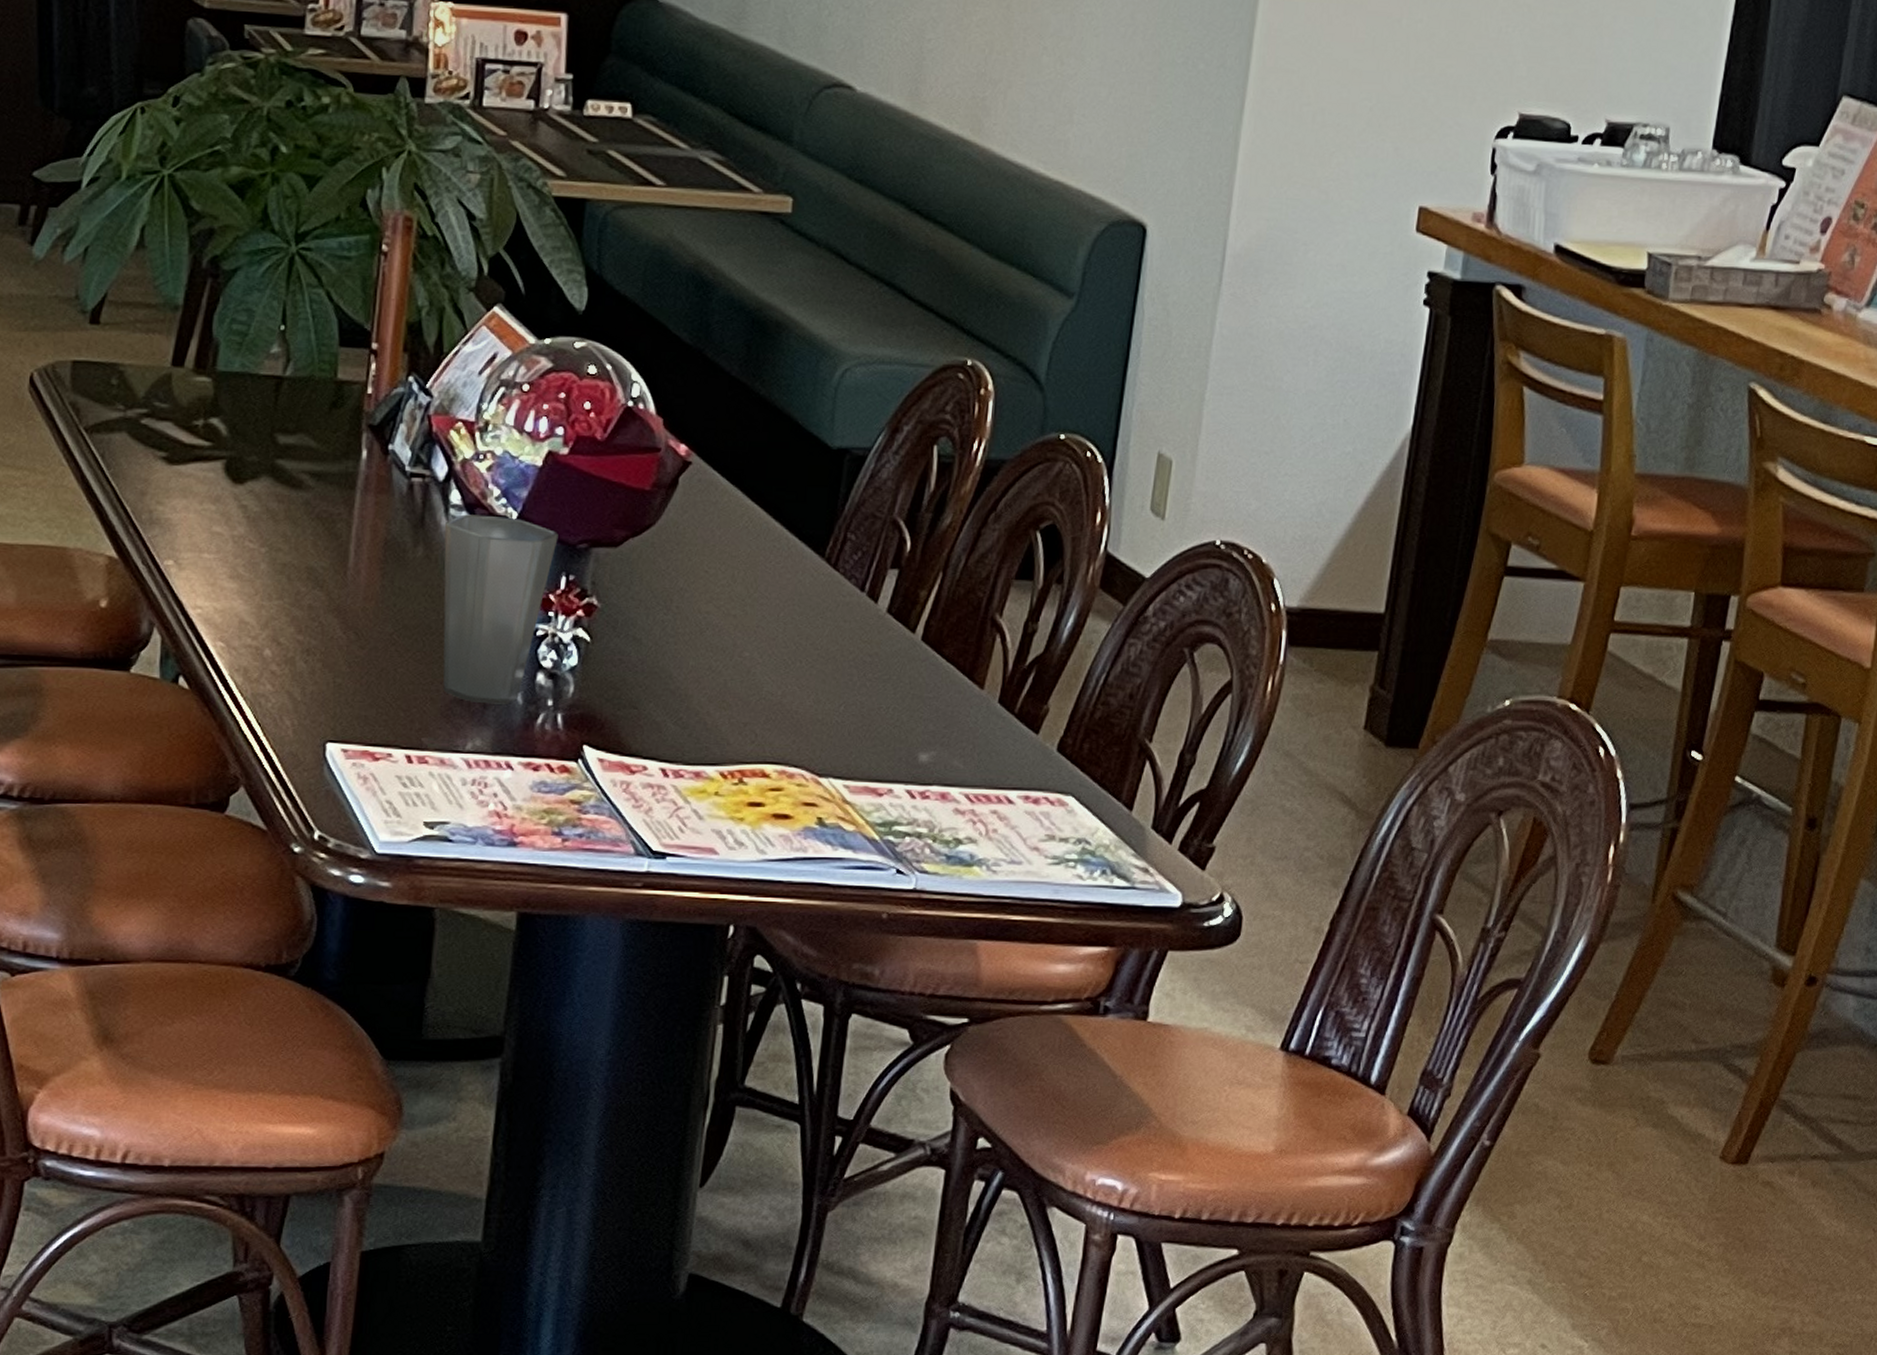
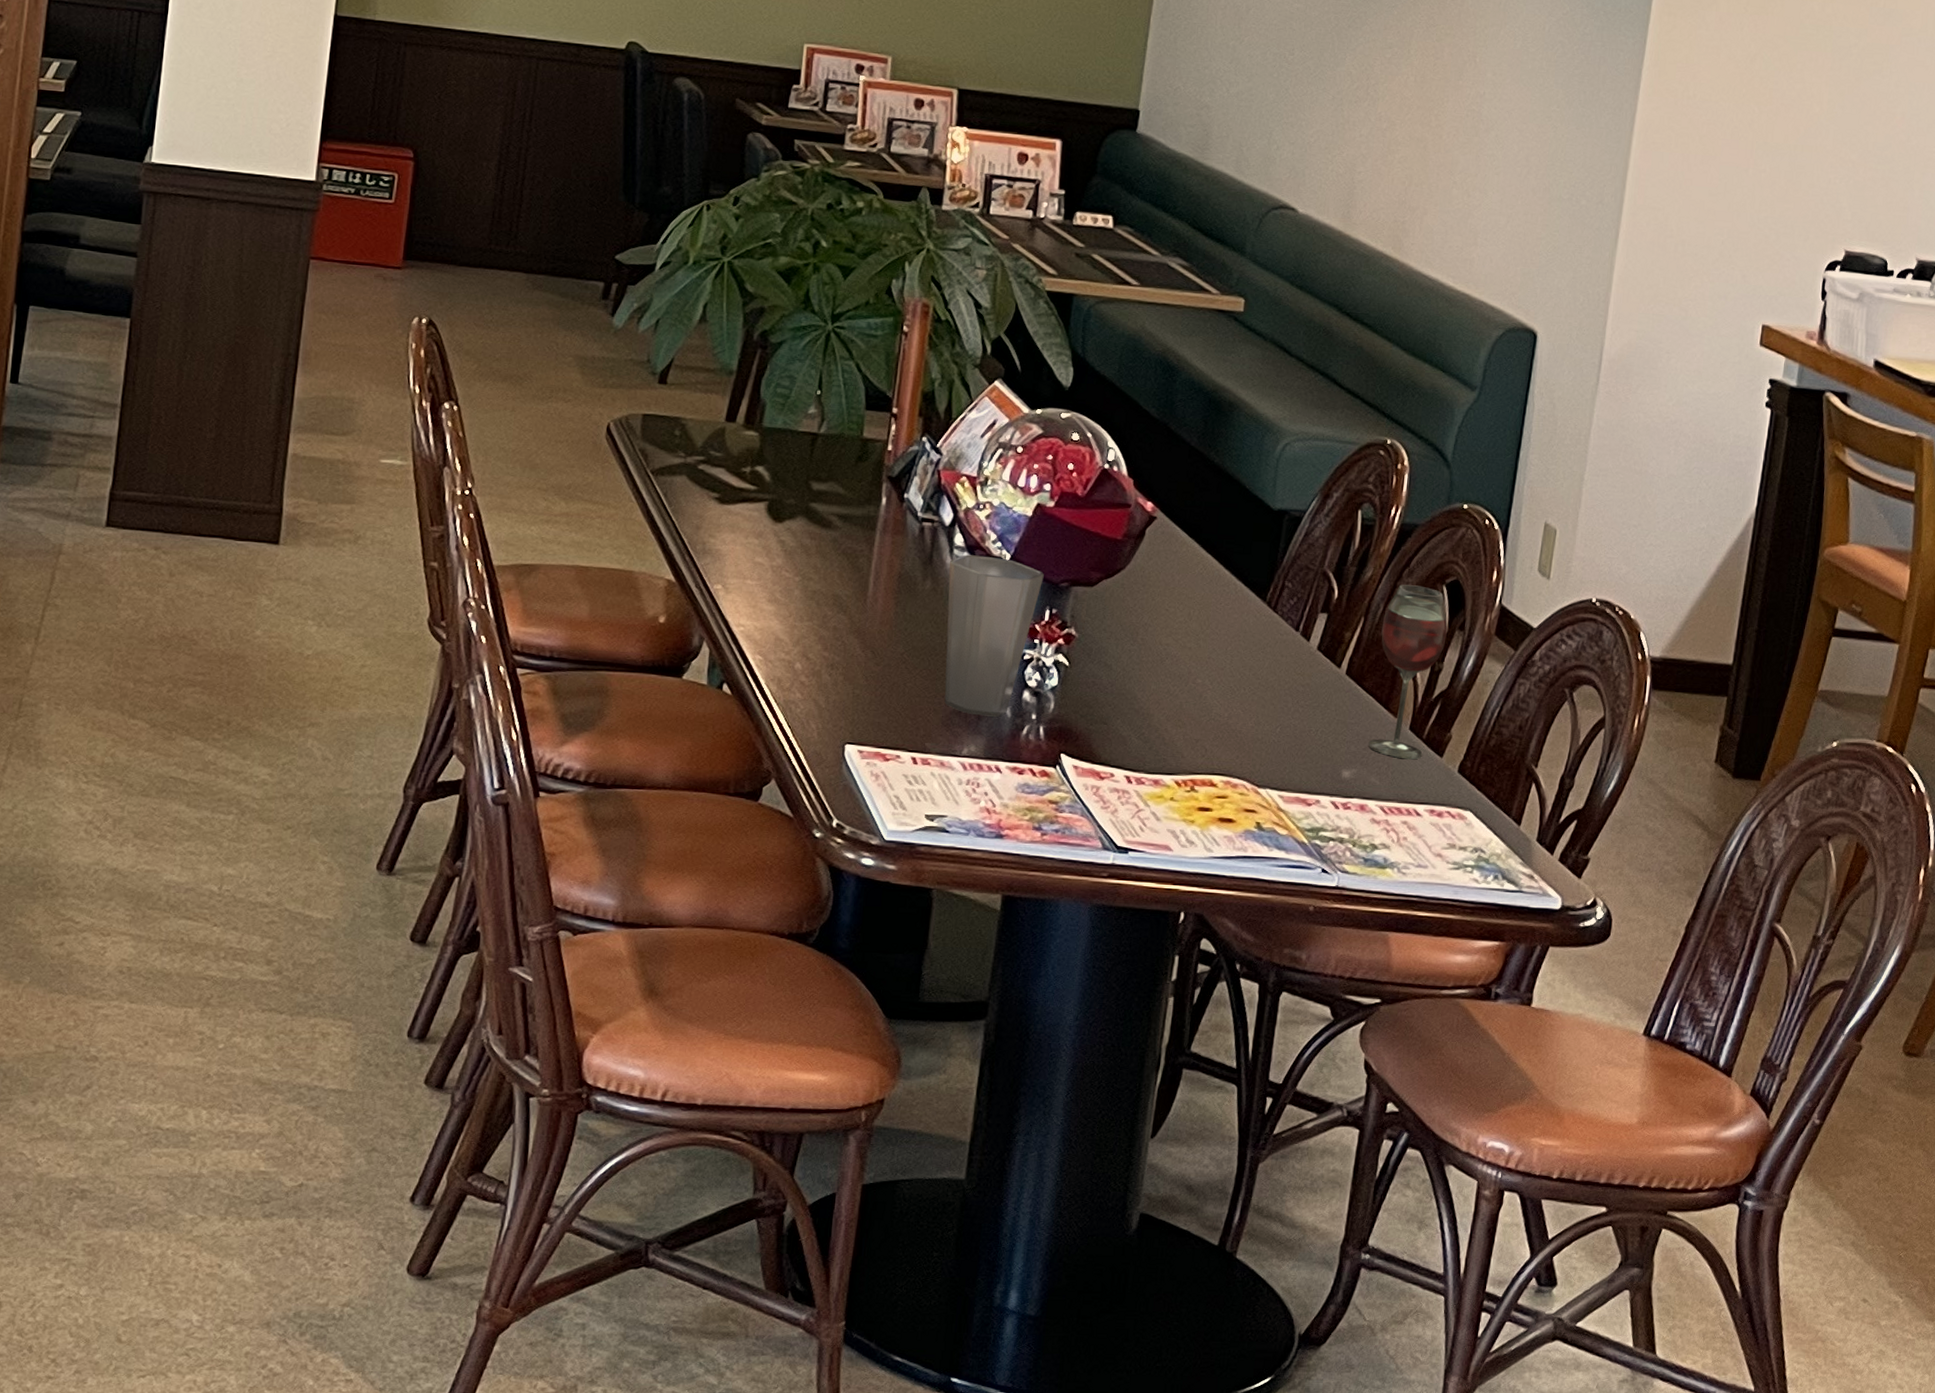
wineglass: none [950,532,1043,738] -> present [1368,584,1448,760]

